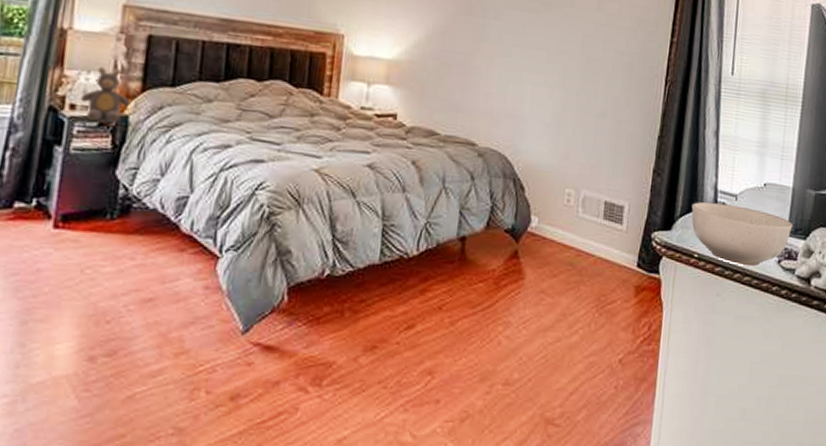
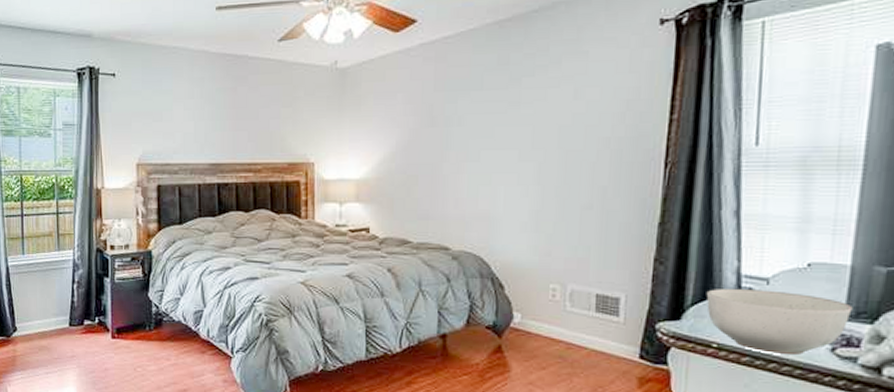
teddy bear: present [80,66,131,122] -> none [117,214,152,256]

